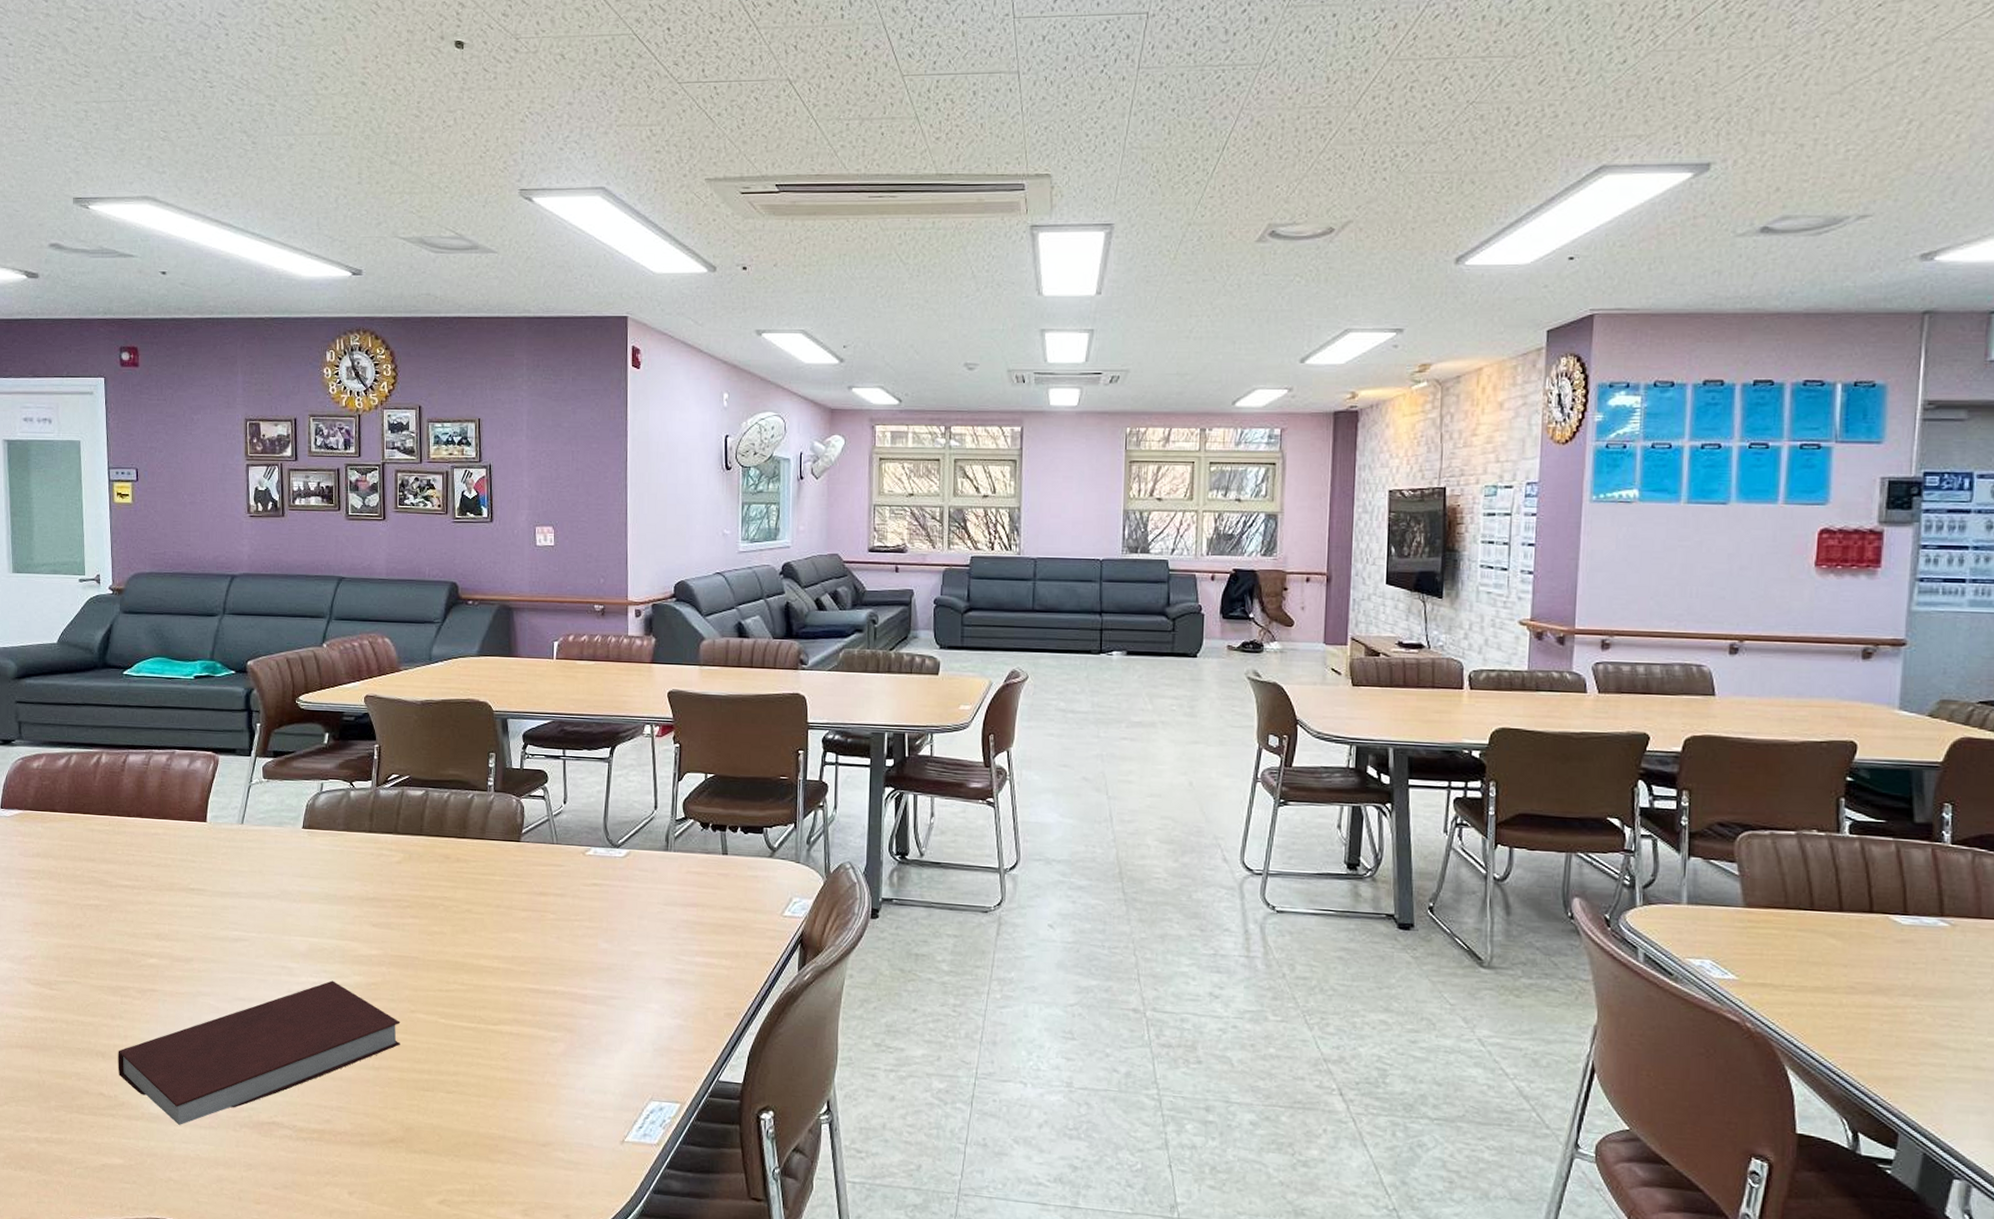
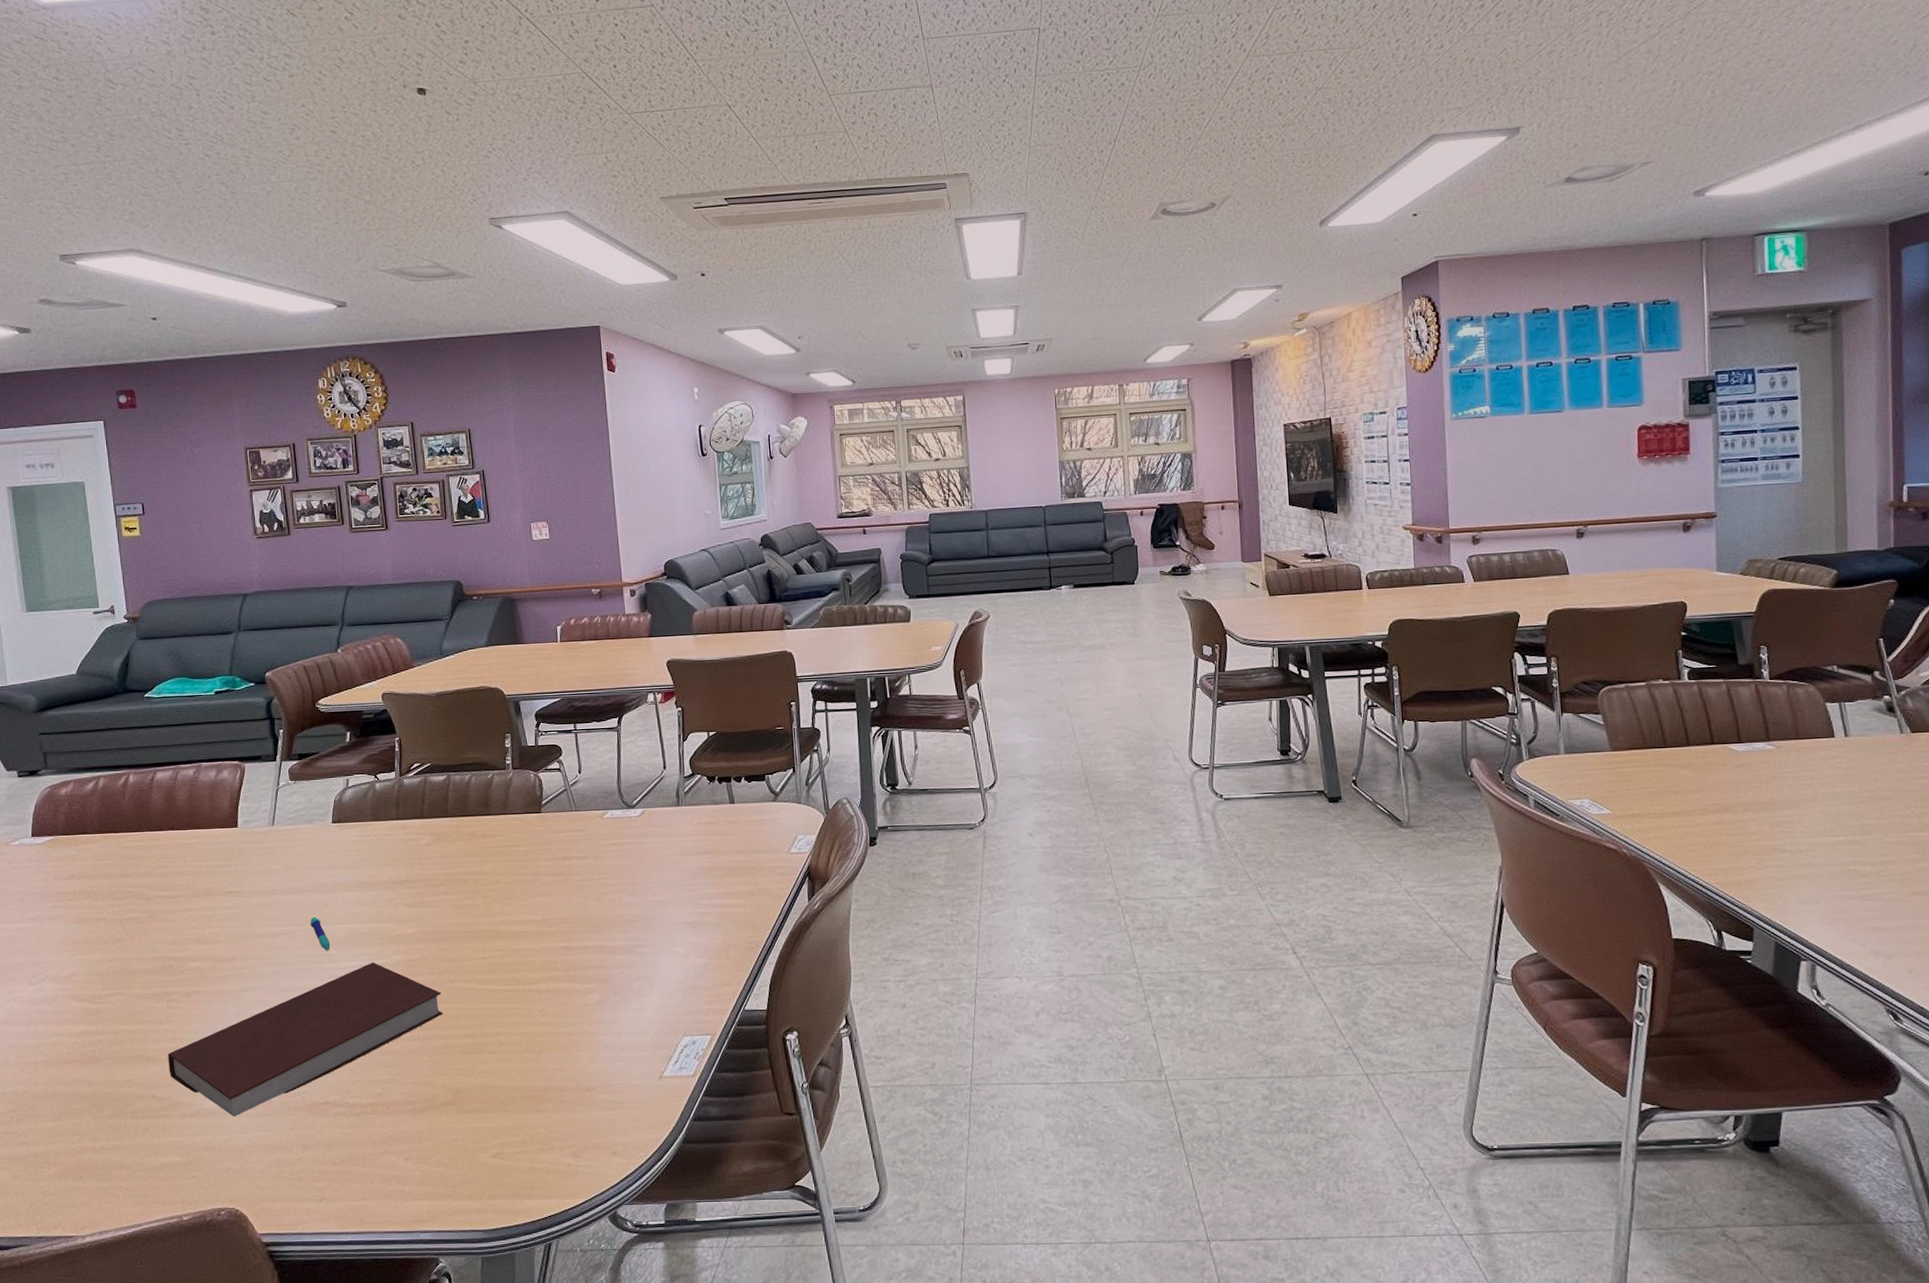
pen: none [272,926,291,963] -> present [310,917,331,951]

